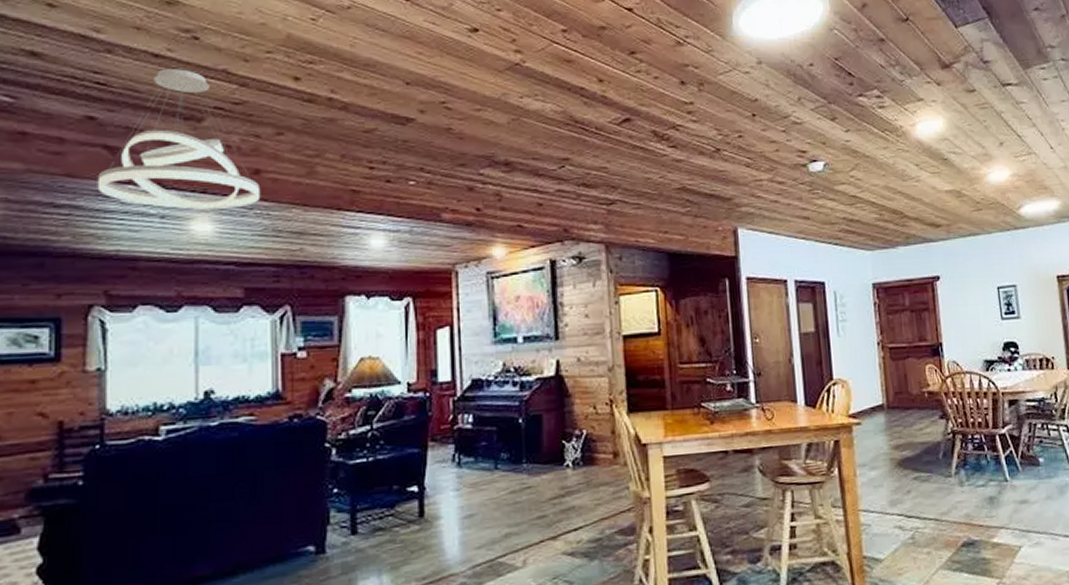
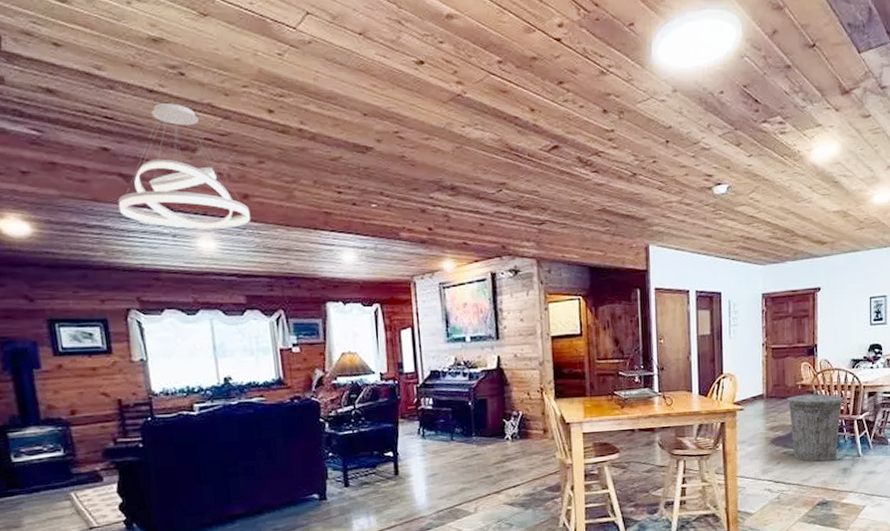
trash can: none [912,397,981,489] -> present [787,389,844,462]

